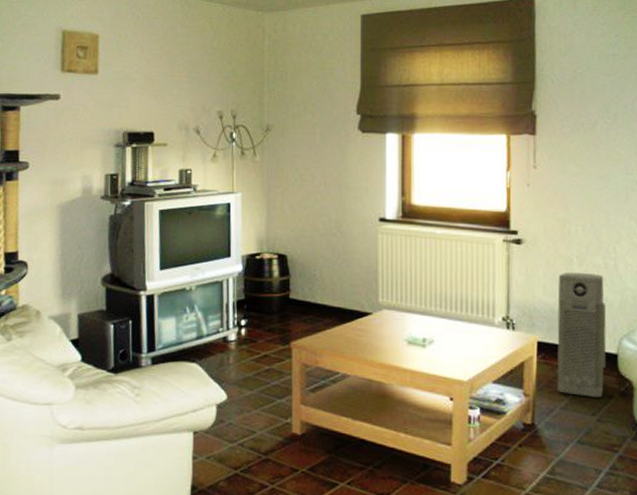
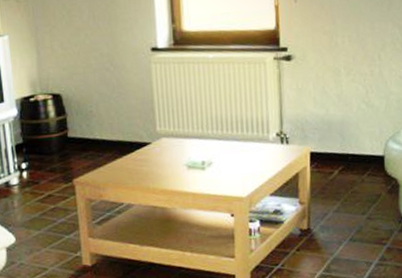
air purifier: present [557,272,607,398] -> none [327,82,374,198]

